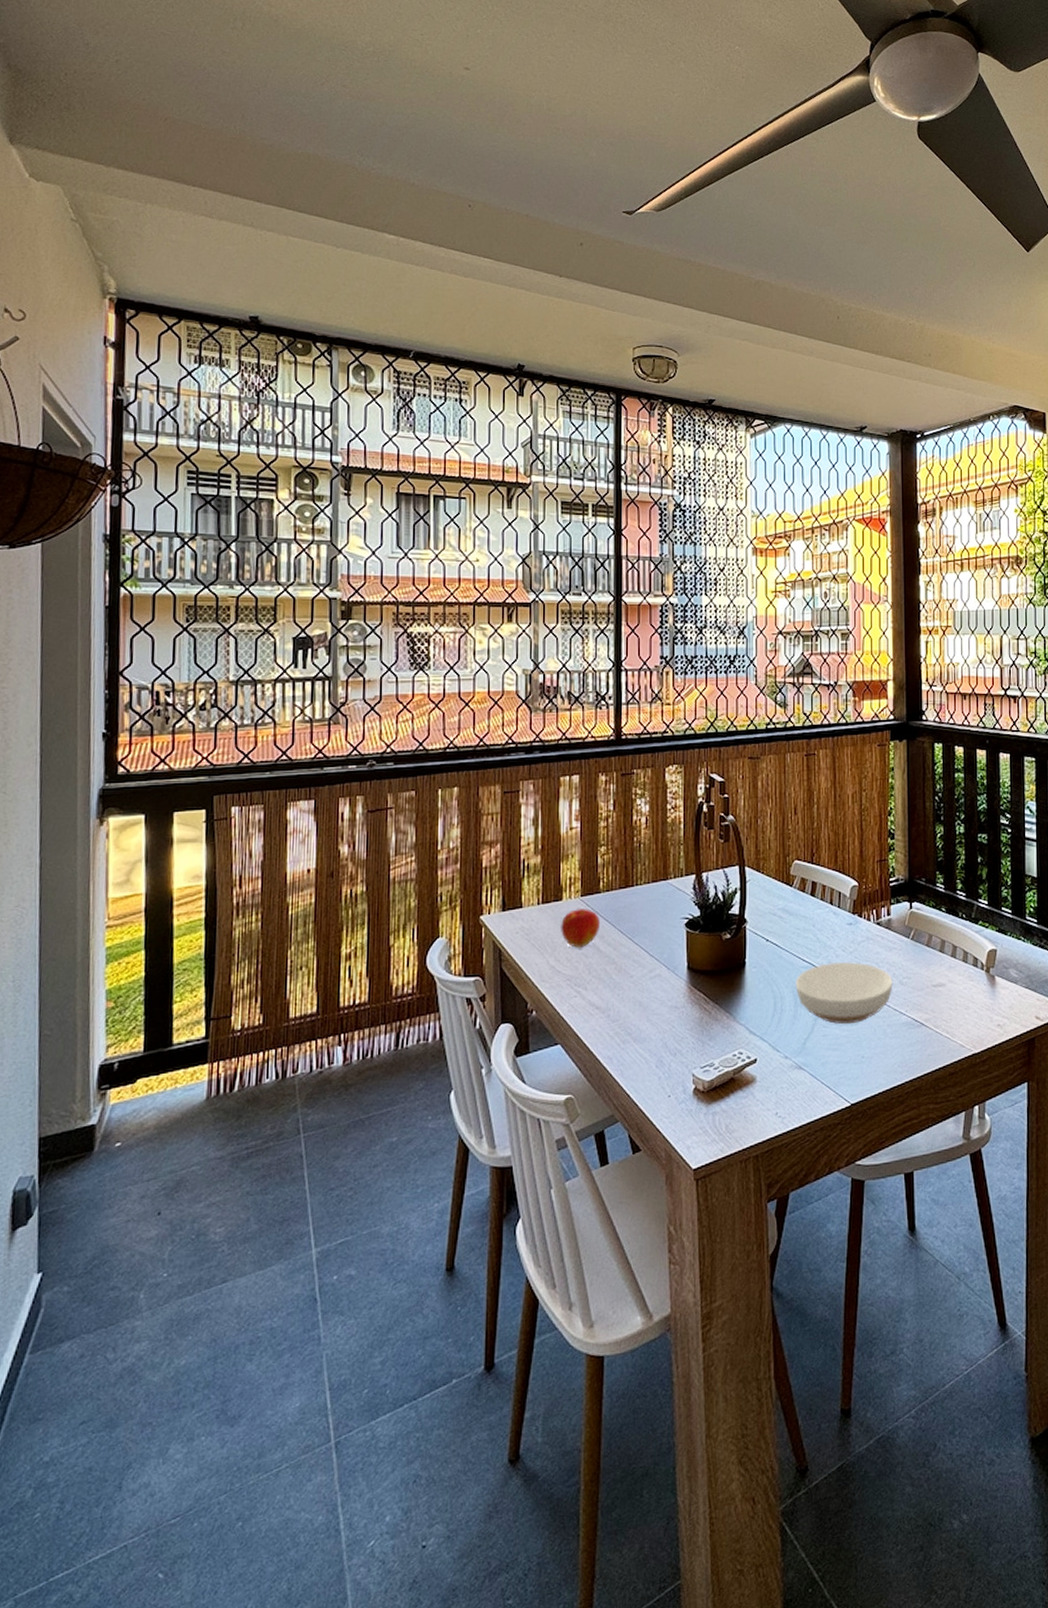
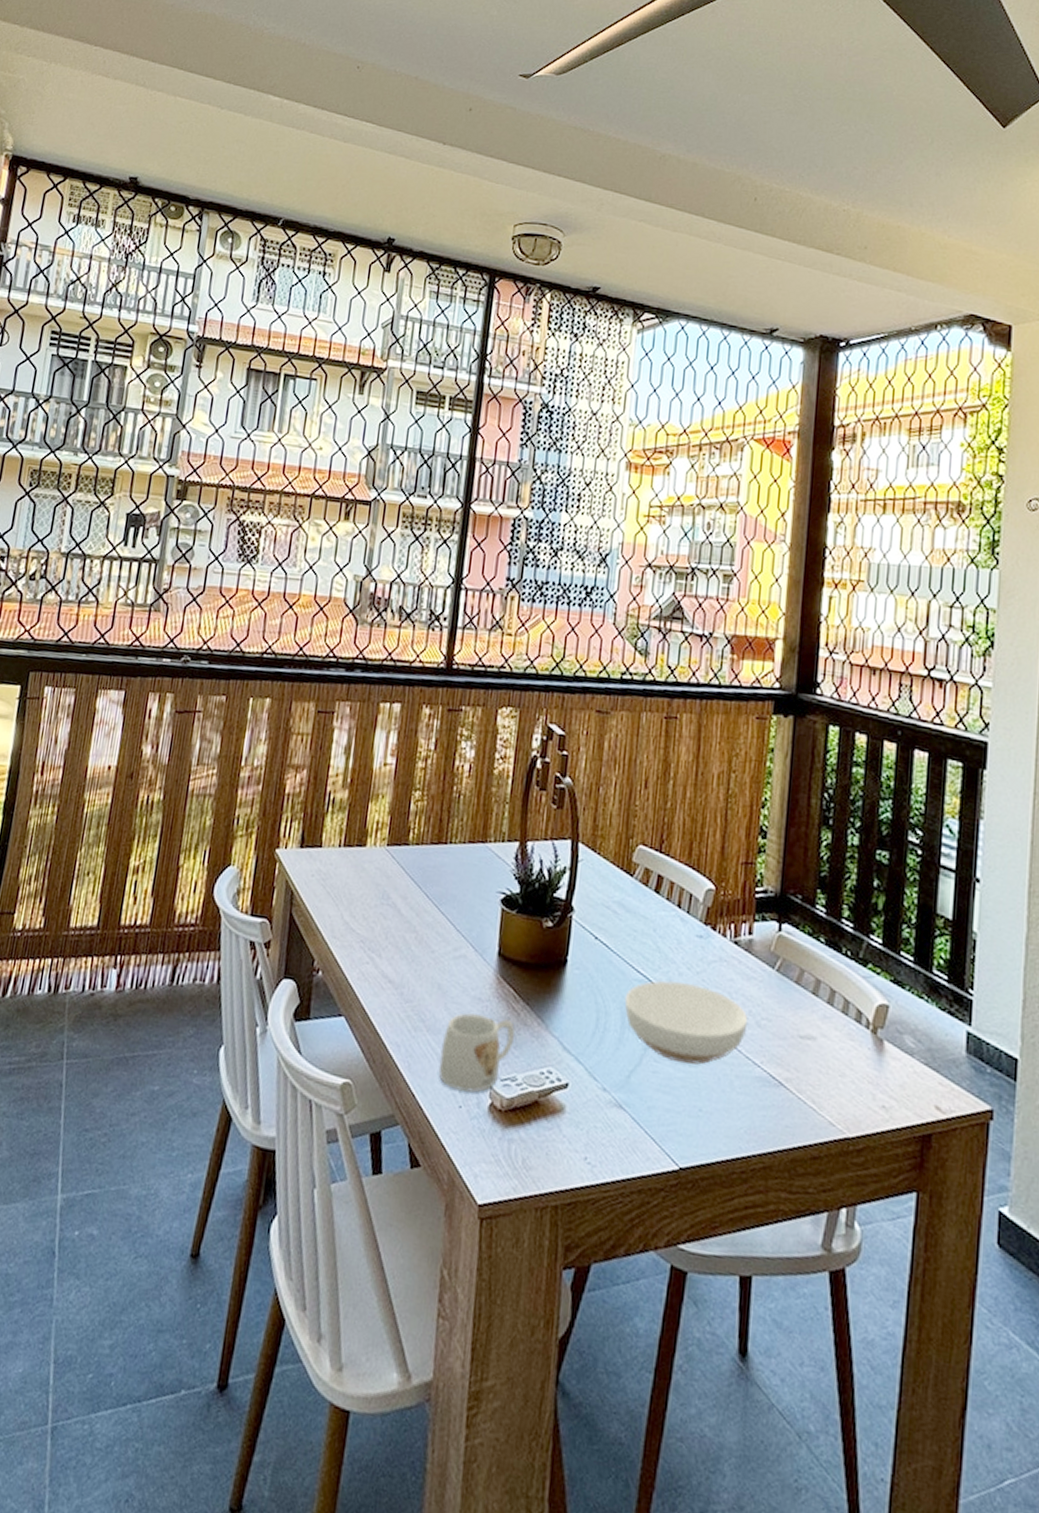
apple: present [561,908,600,948] -> none [360,858,405,906]
mug: none [647,1018,708,1084] -> present [438,1013,515,1093]

